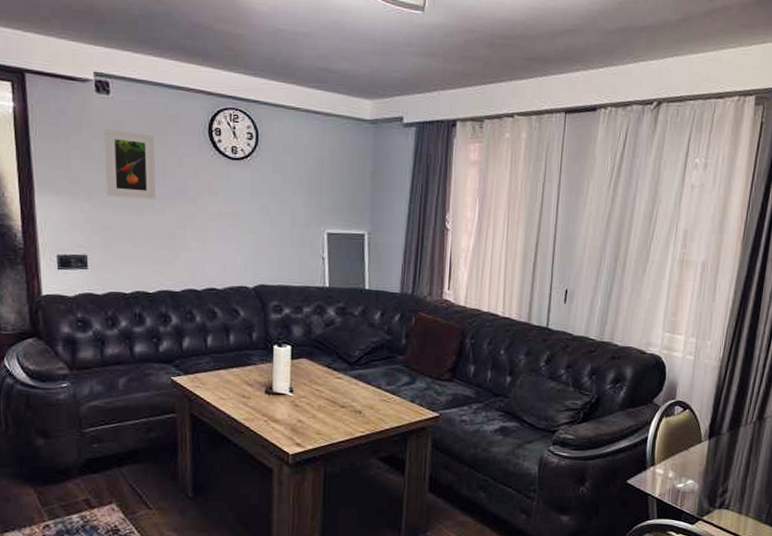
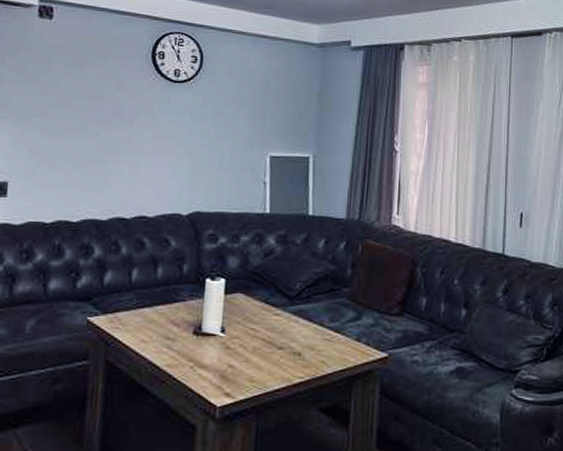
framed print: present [104,129,156,200] -> none [37,53,95,123]

